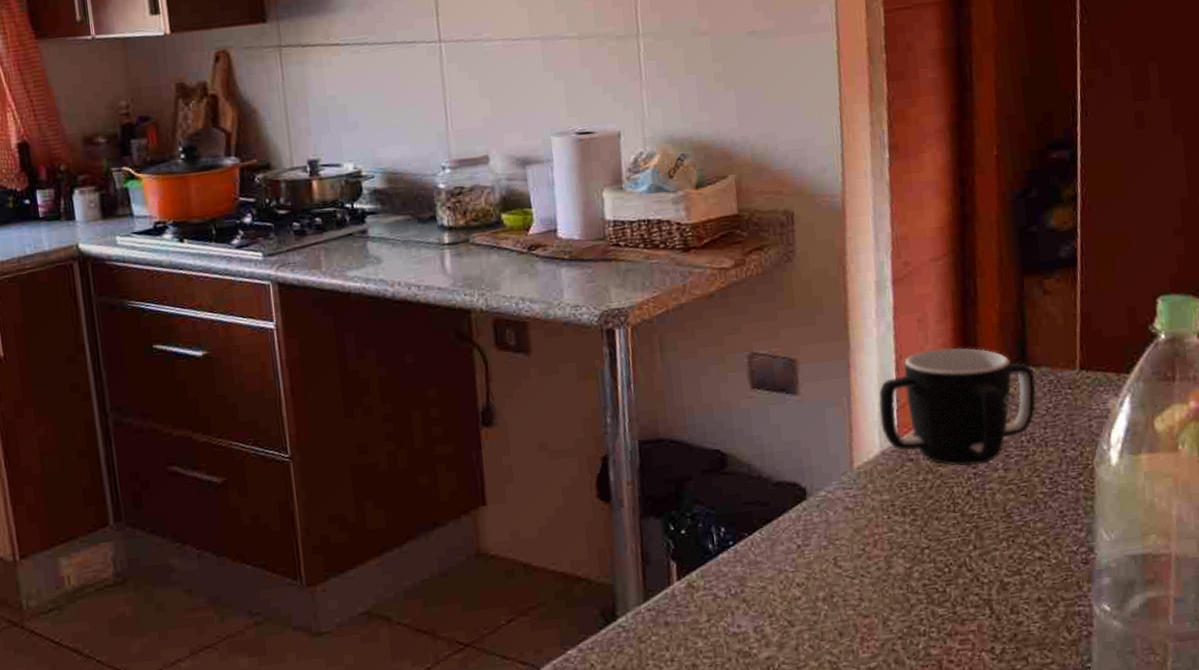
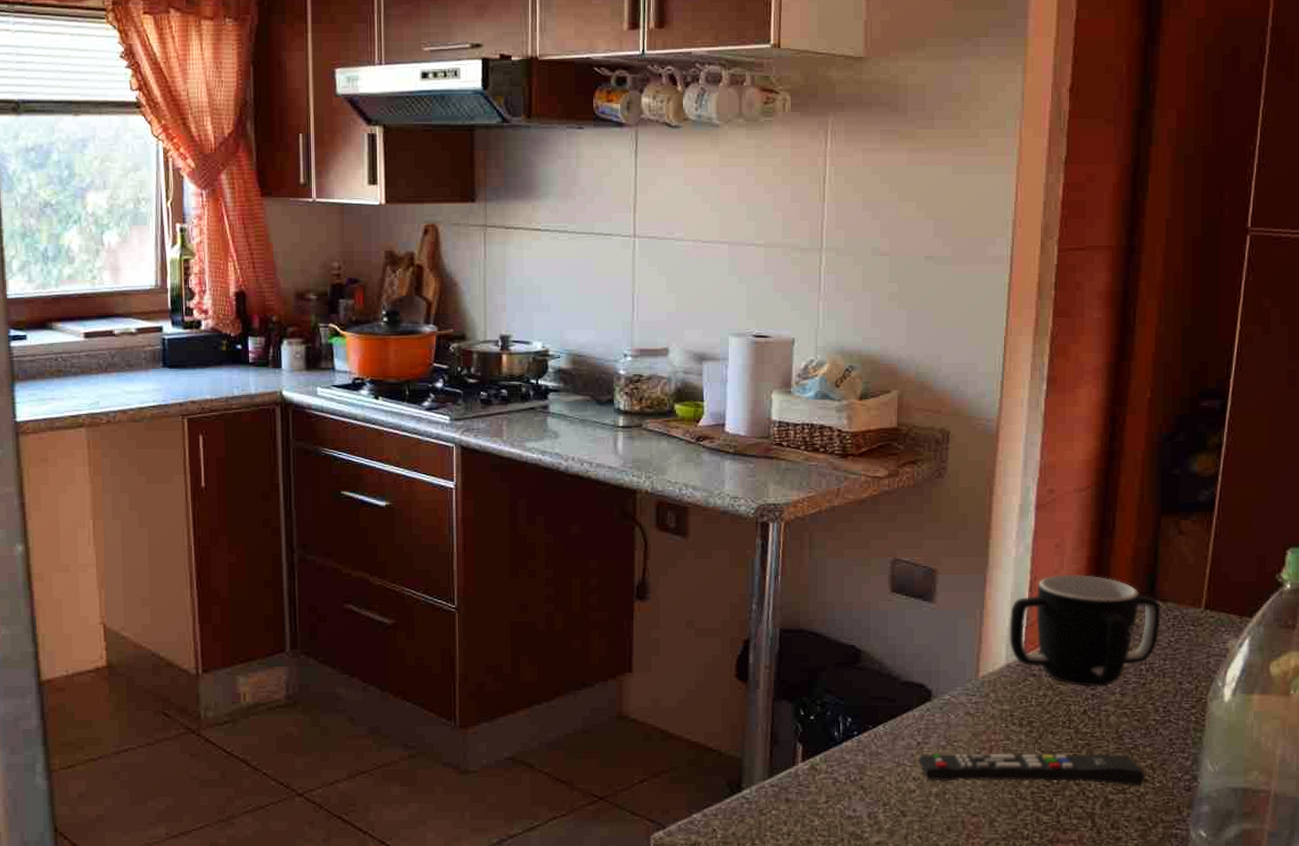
remote control: none [800,534,1041,585] -> present [918,753,1146,786]

